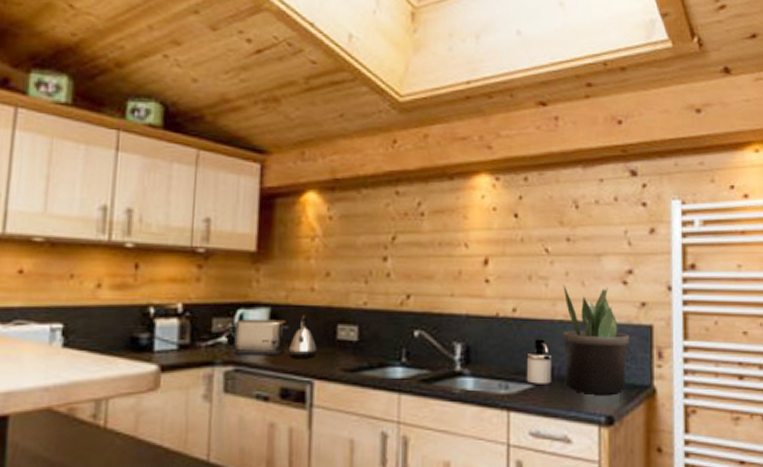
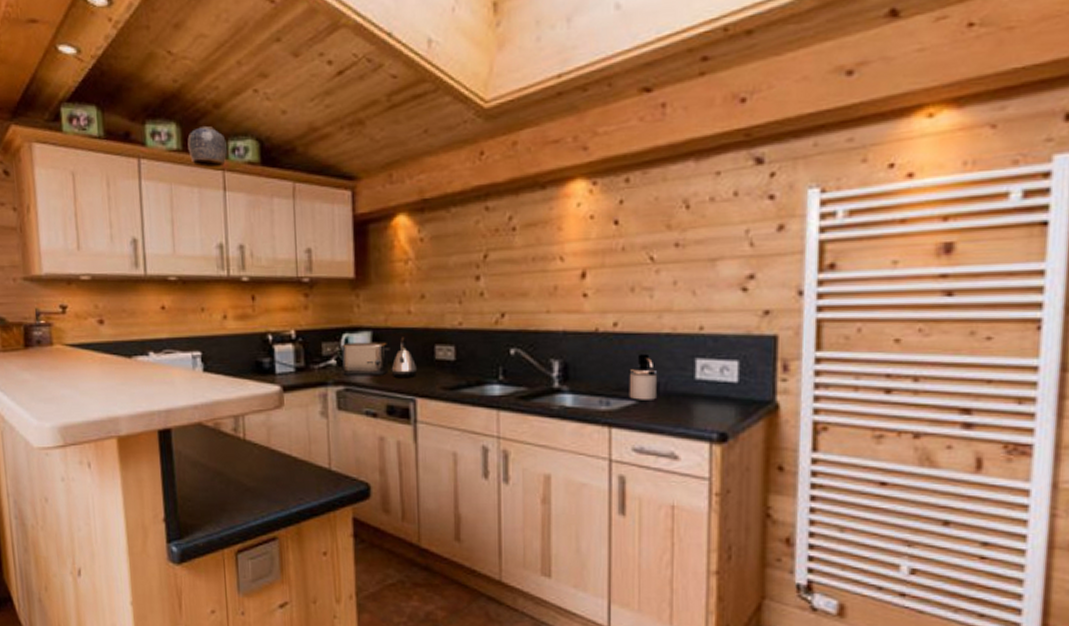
decorative jar: none [79,82,126,126] -> present [187,125,227,168]
planter: present [563,284,629,395] -> none [670,294,748,411]

